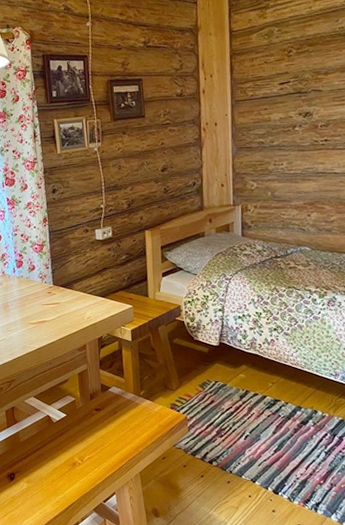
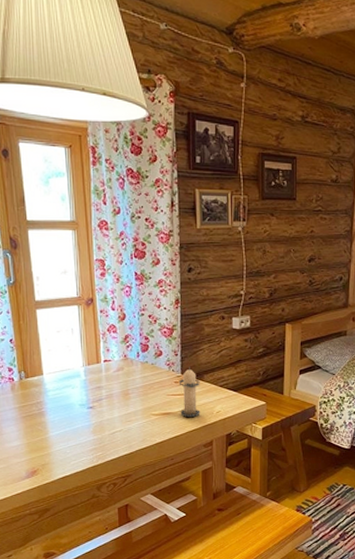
candle: none [51,277,73,324] -> present [178,366,200,417]

